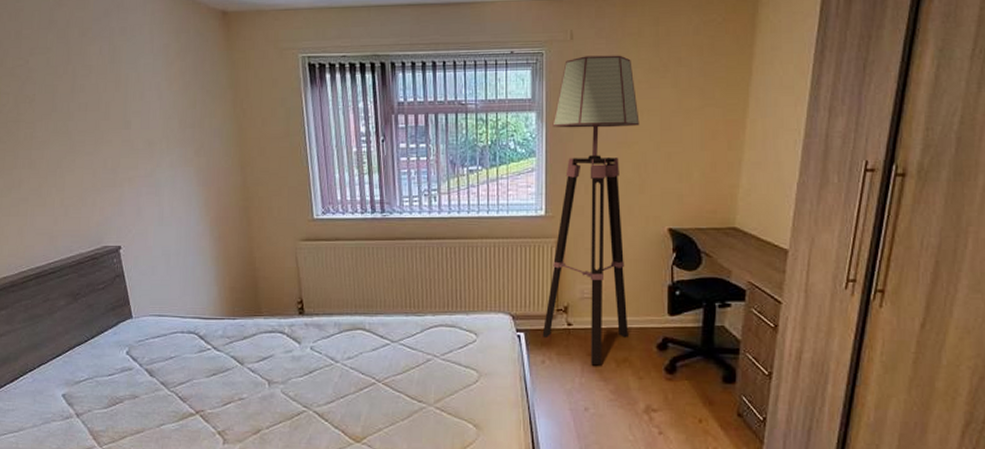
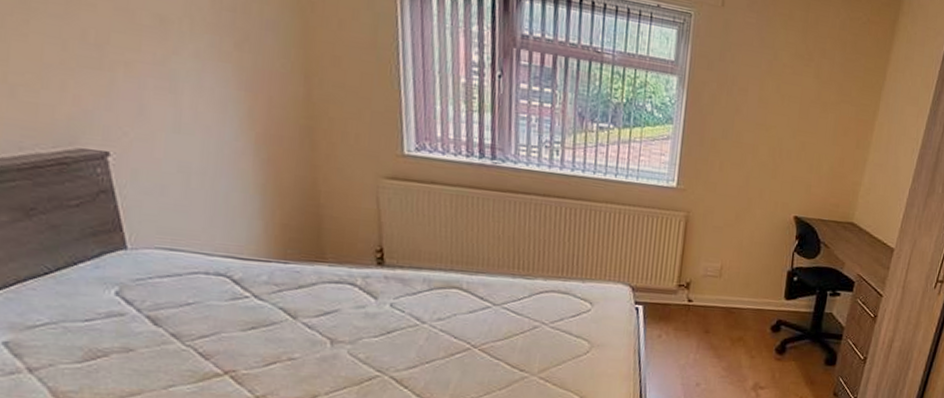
floor lamp: present [542,55,640,365] -> none [661,26,780,342]

